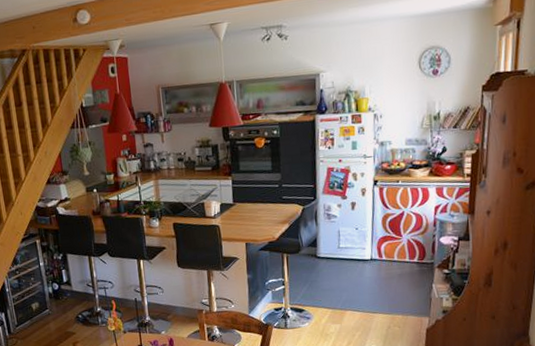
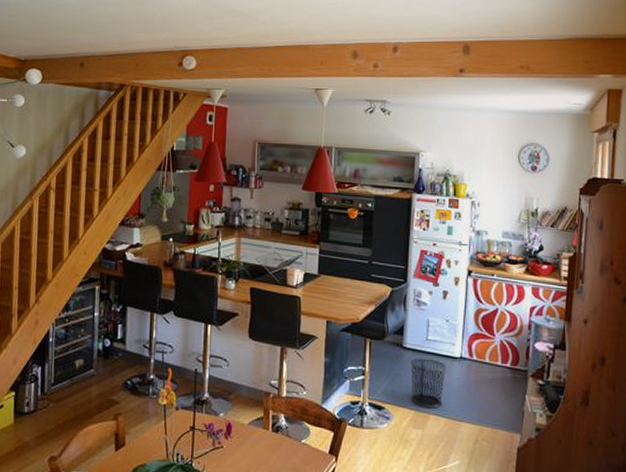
trash can: none [325,263,359,306] -> present [410,357,447,409]

